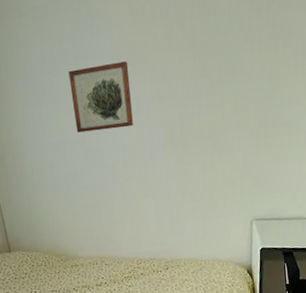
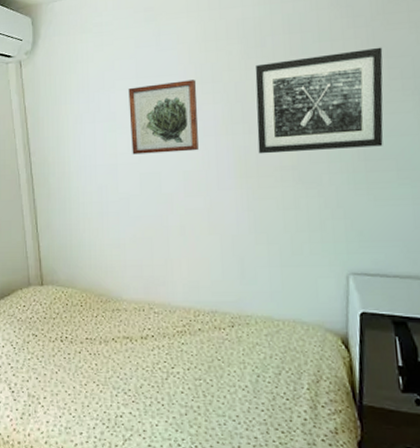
wall art: none [177,28,280,127] -> present [255,47,384,154]

